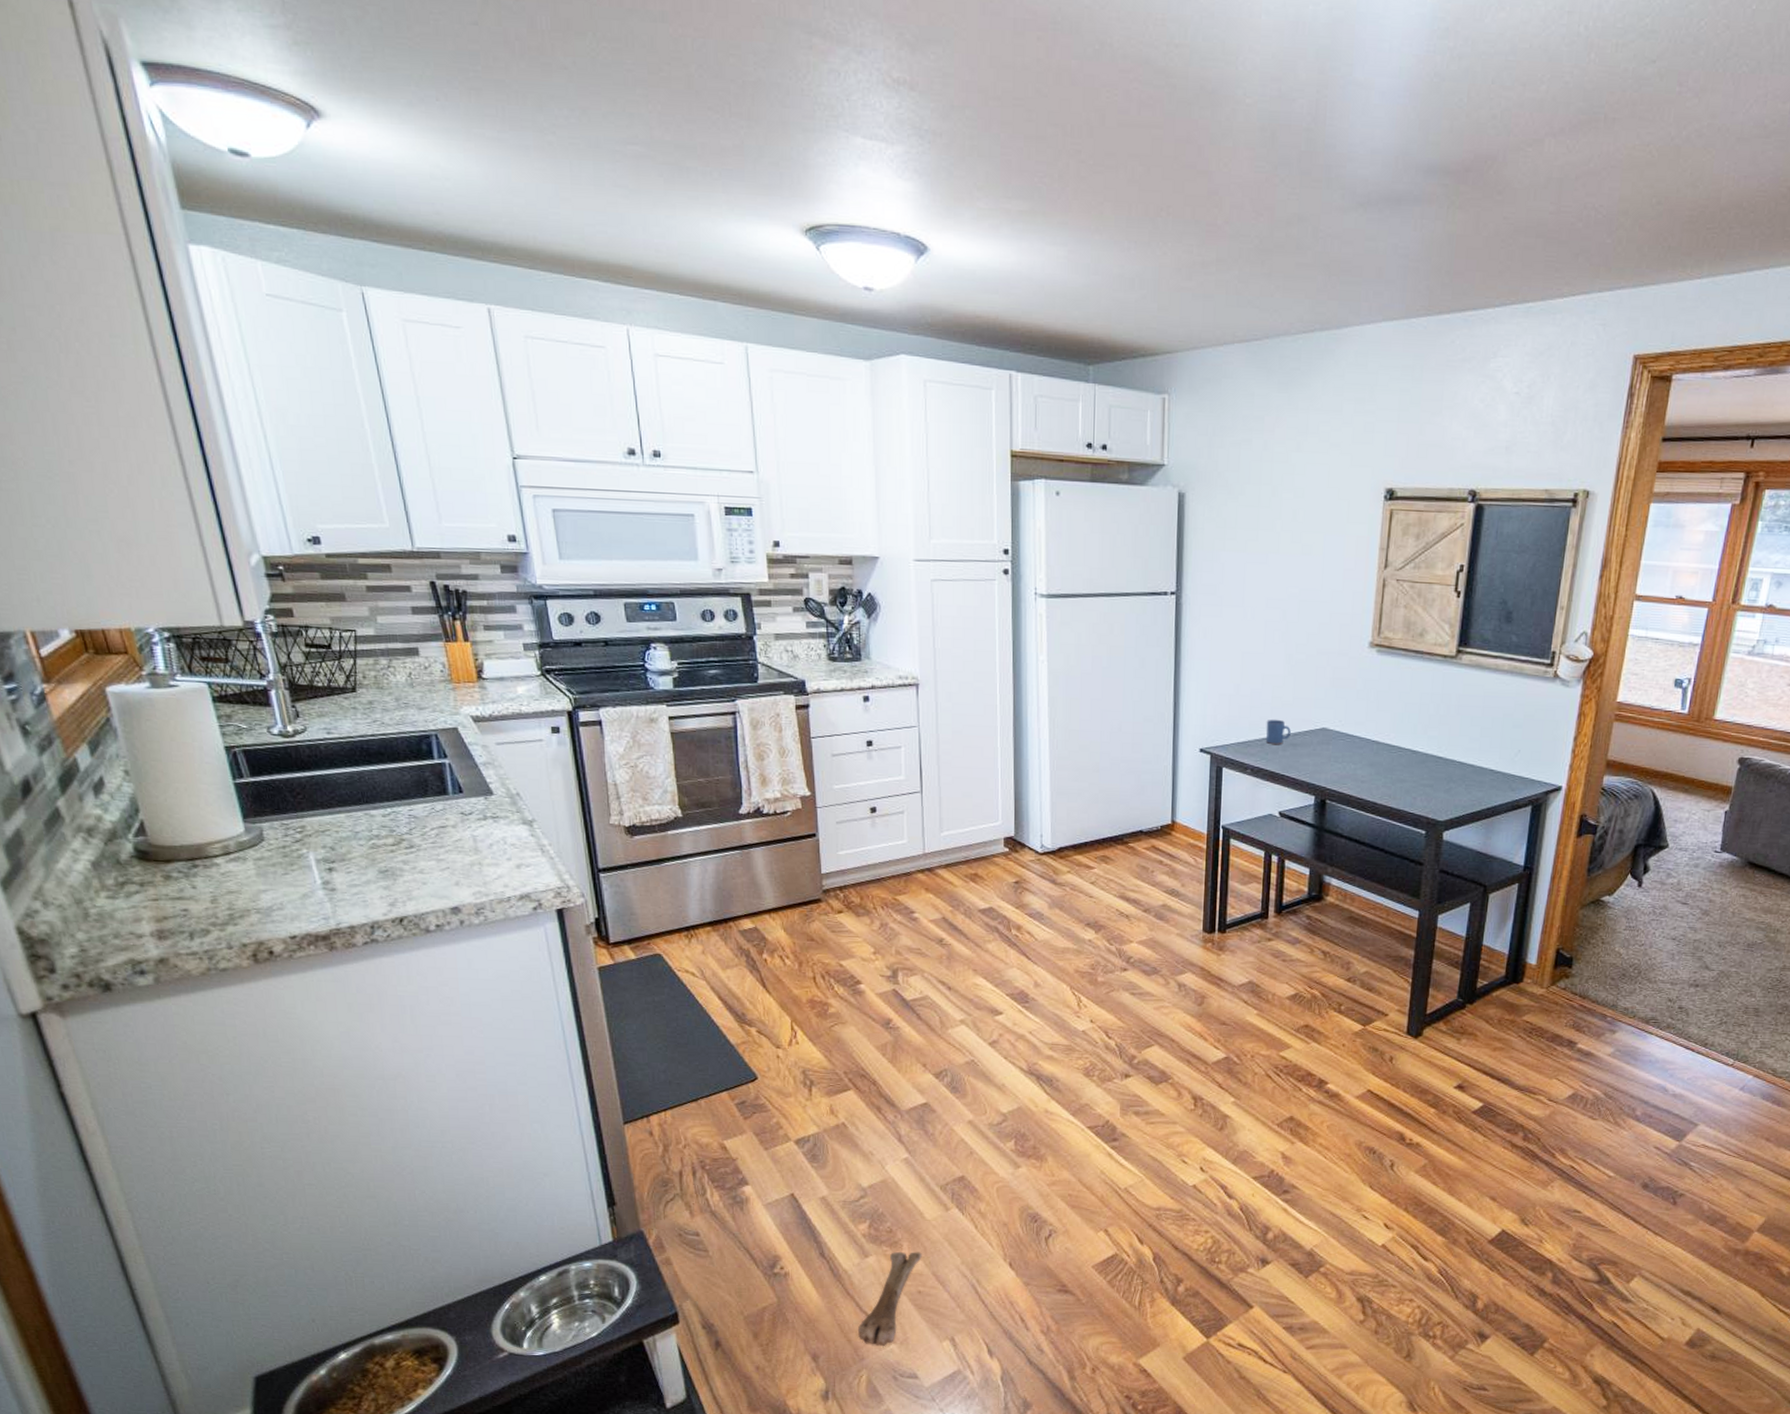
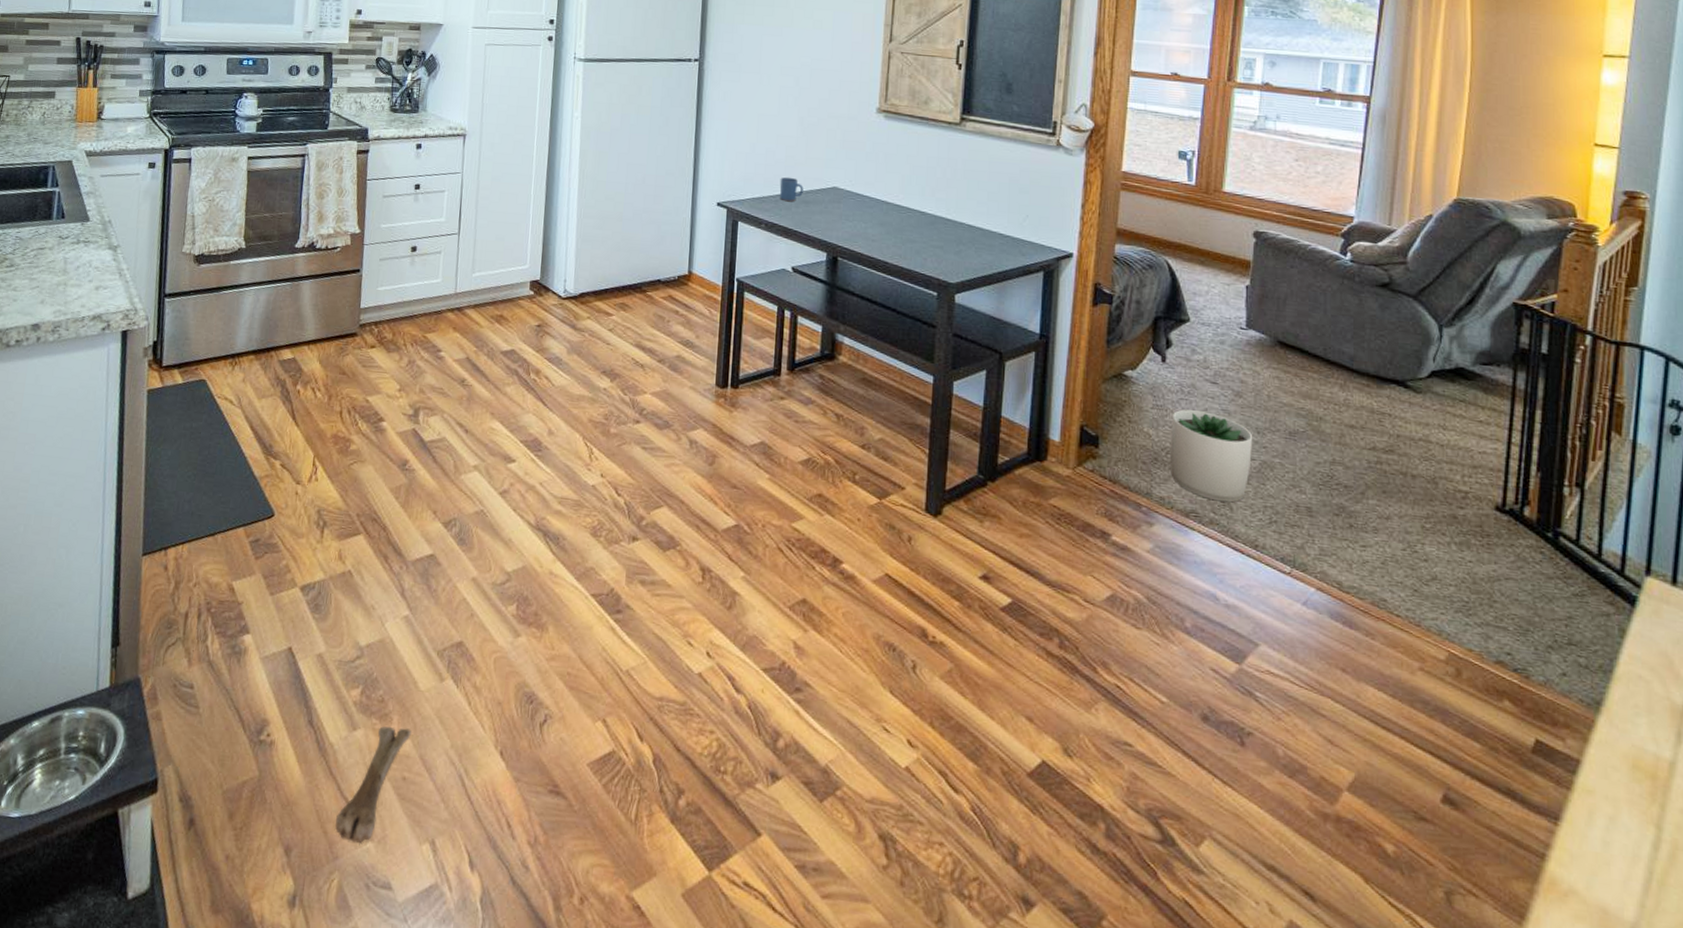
planter: none [1636,929,1715,1009] -> present [1170,409,1253,503]

